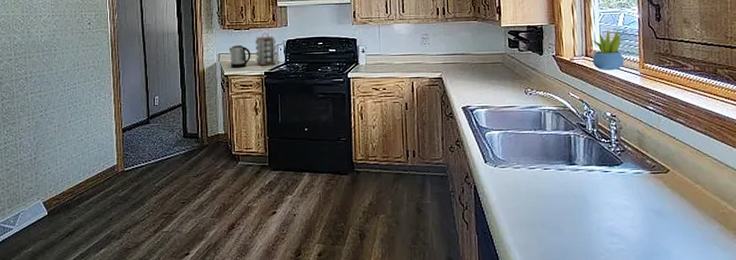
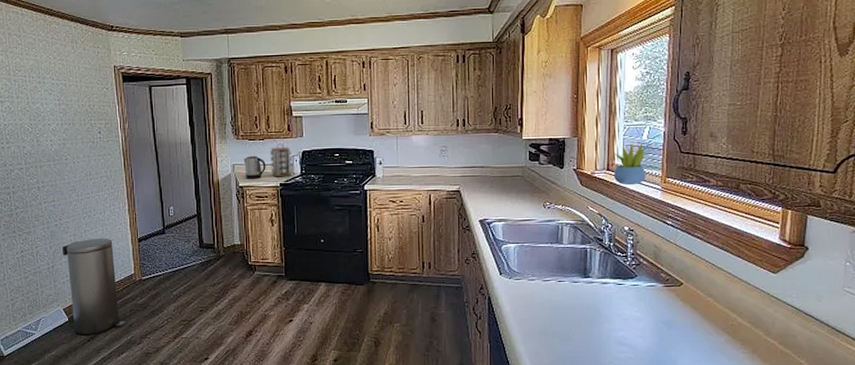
pedal bin: none [46,128,106,231] -> present [63,238,125,336]

